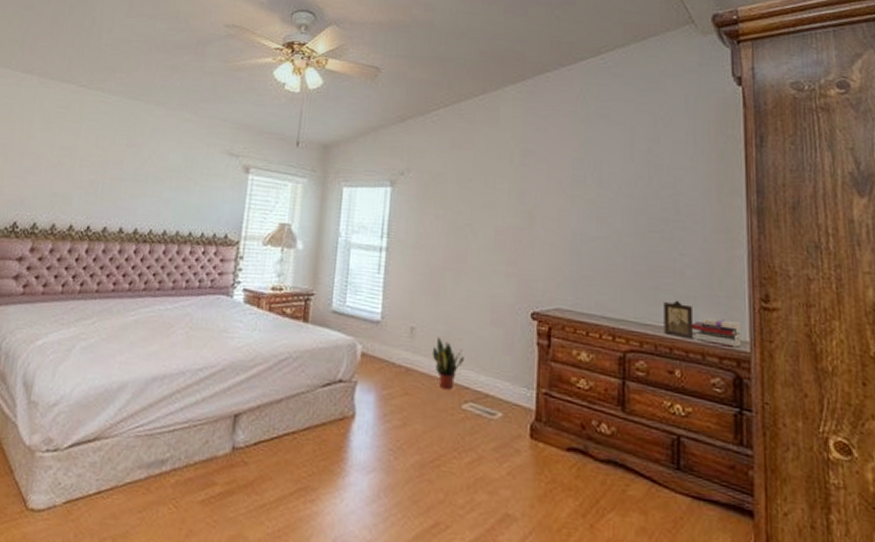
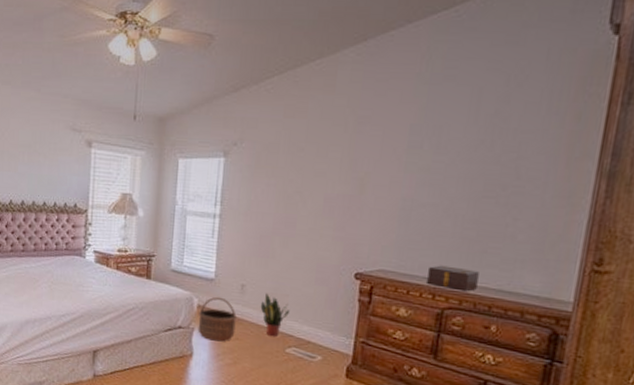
basket: none [361,342,406,398] -> present [198,296,236,342]
jewelry box: none [605,303,655,332] -> present [427,265,479,292]
photo frame: present [664,300,694,340] -> none [485,263,519,300]
books: present [690,316,742,348] -> none [513,278,568,307]

